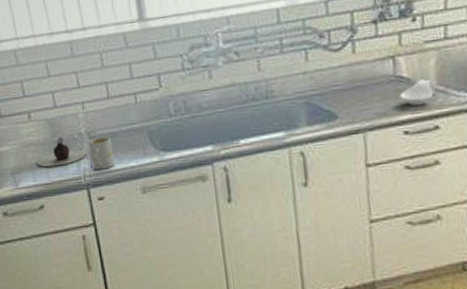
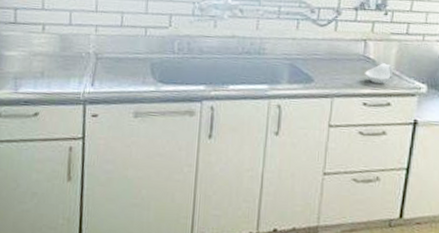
teapot: present [37,136,87,167] -> none [41,52,91,79]
mug: present [89,136,115,170] -> none [93,59,116,90]

